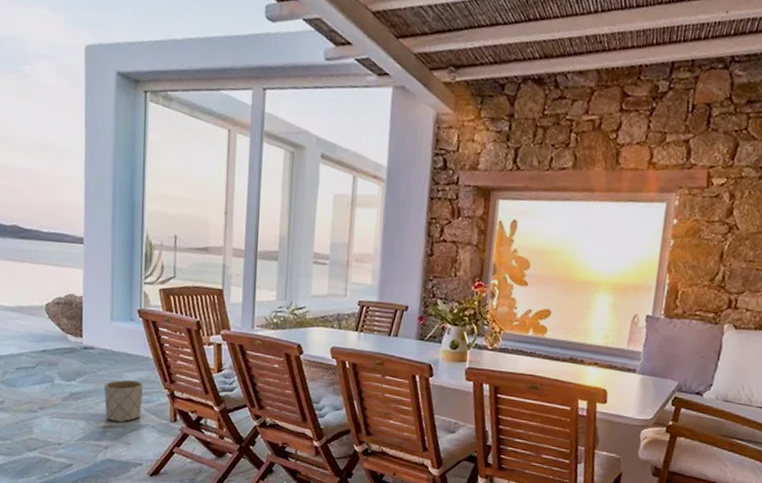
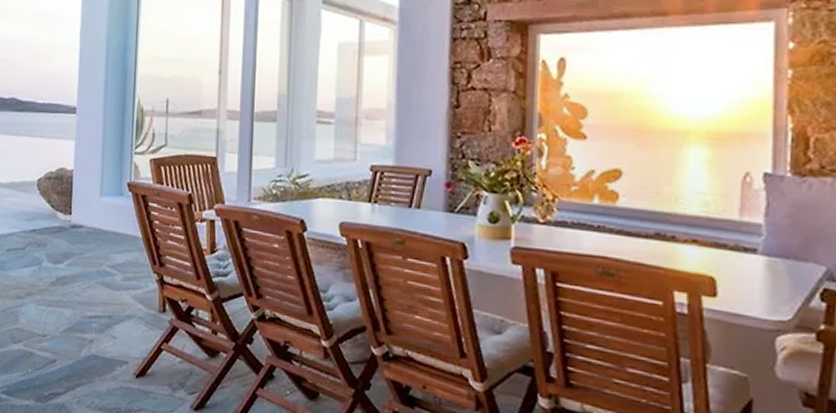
planter: present [104,379,144,422] -> none [91,262,132,312]

